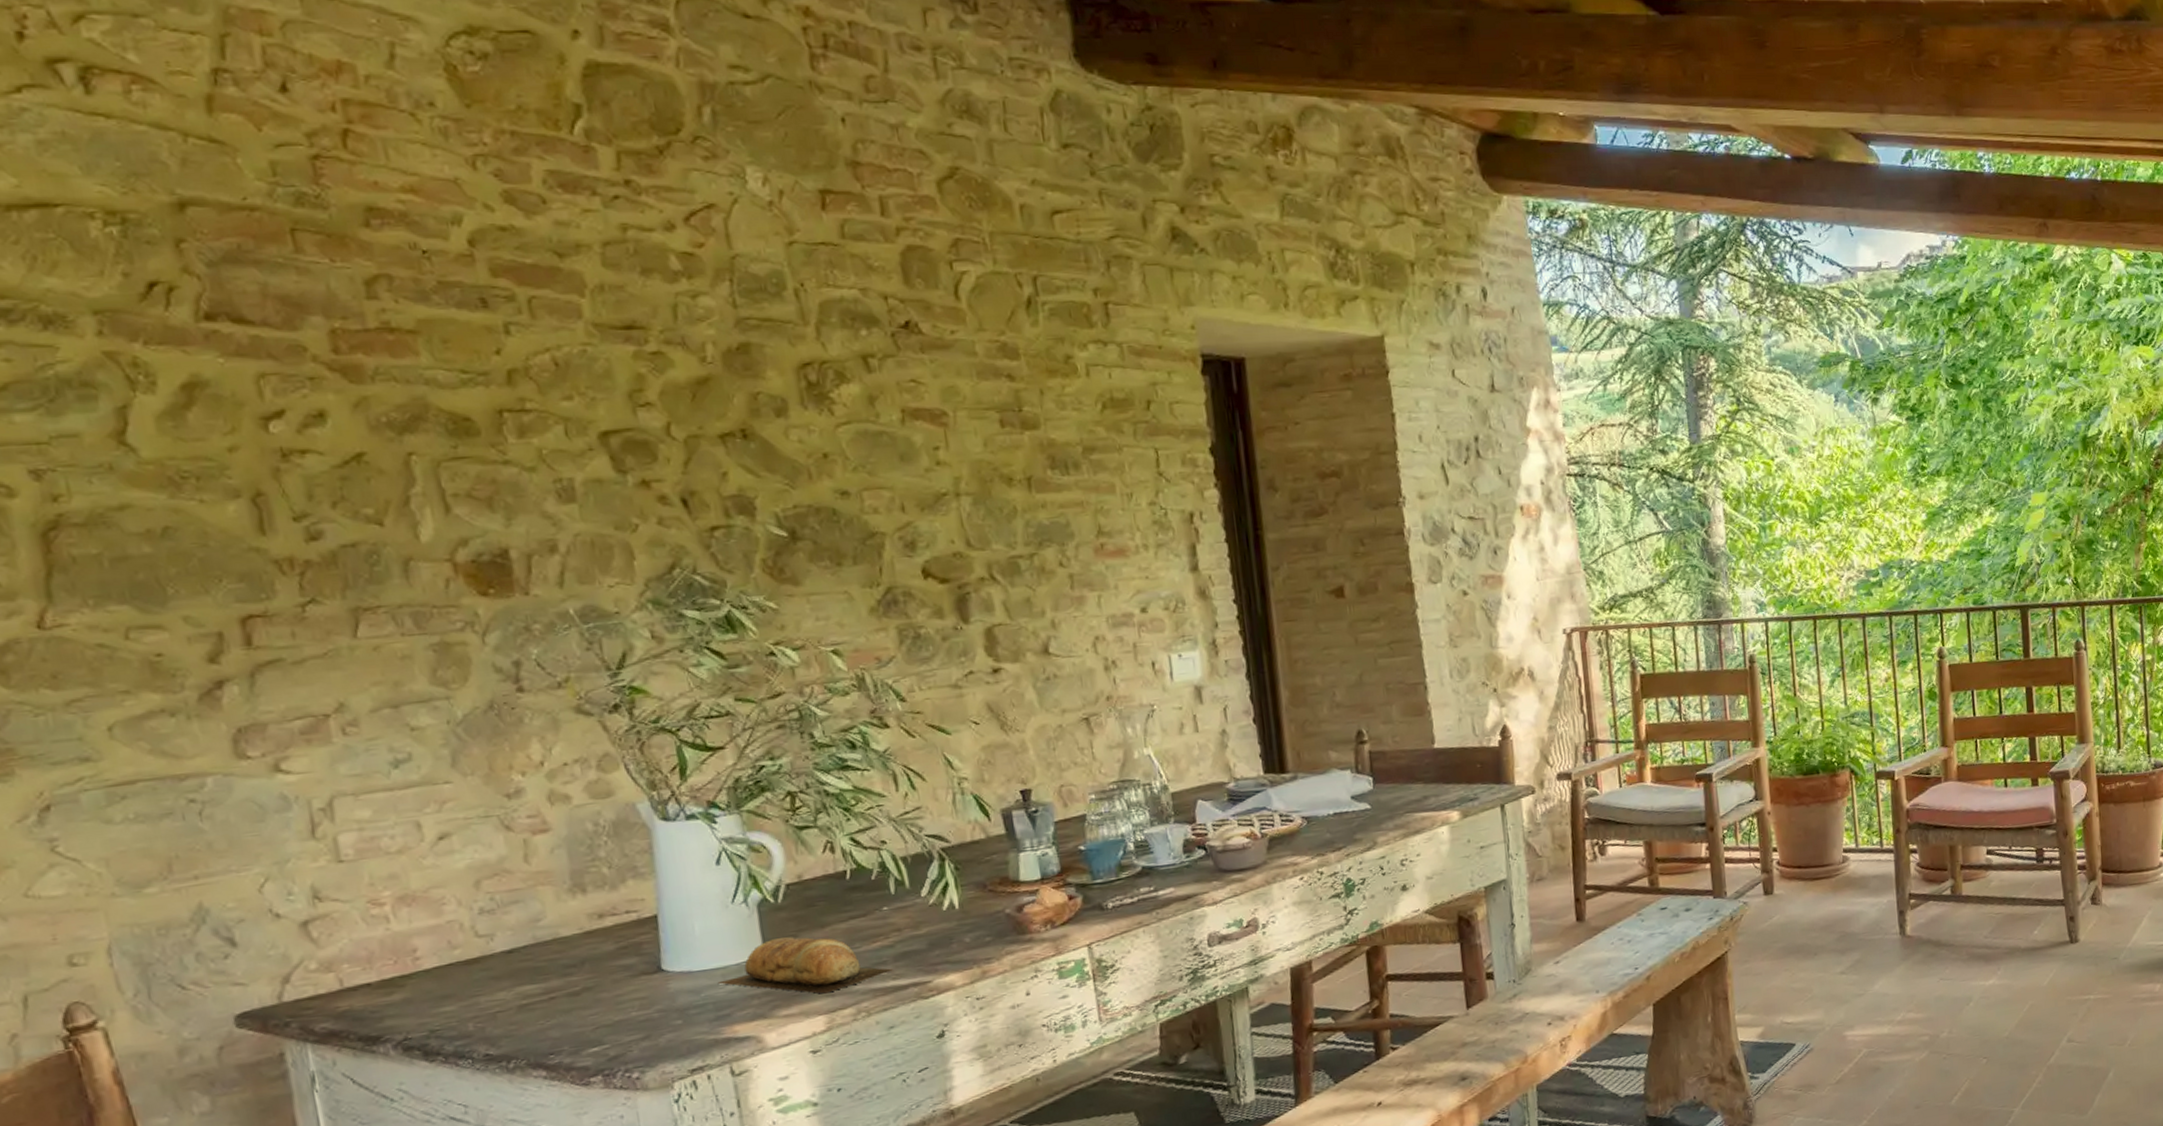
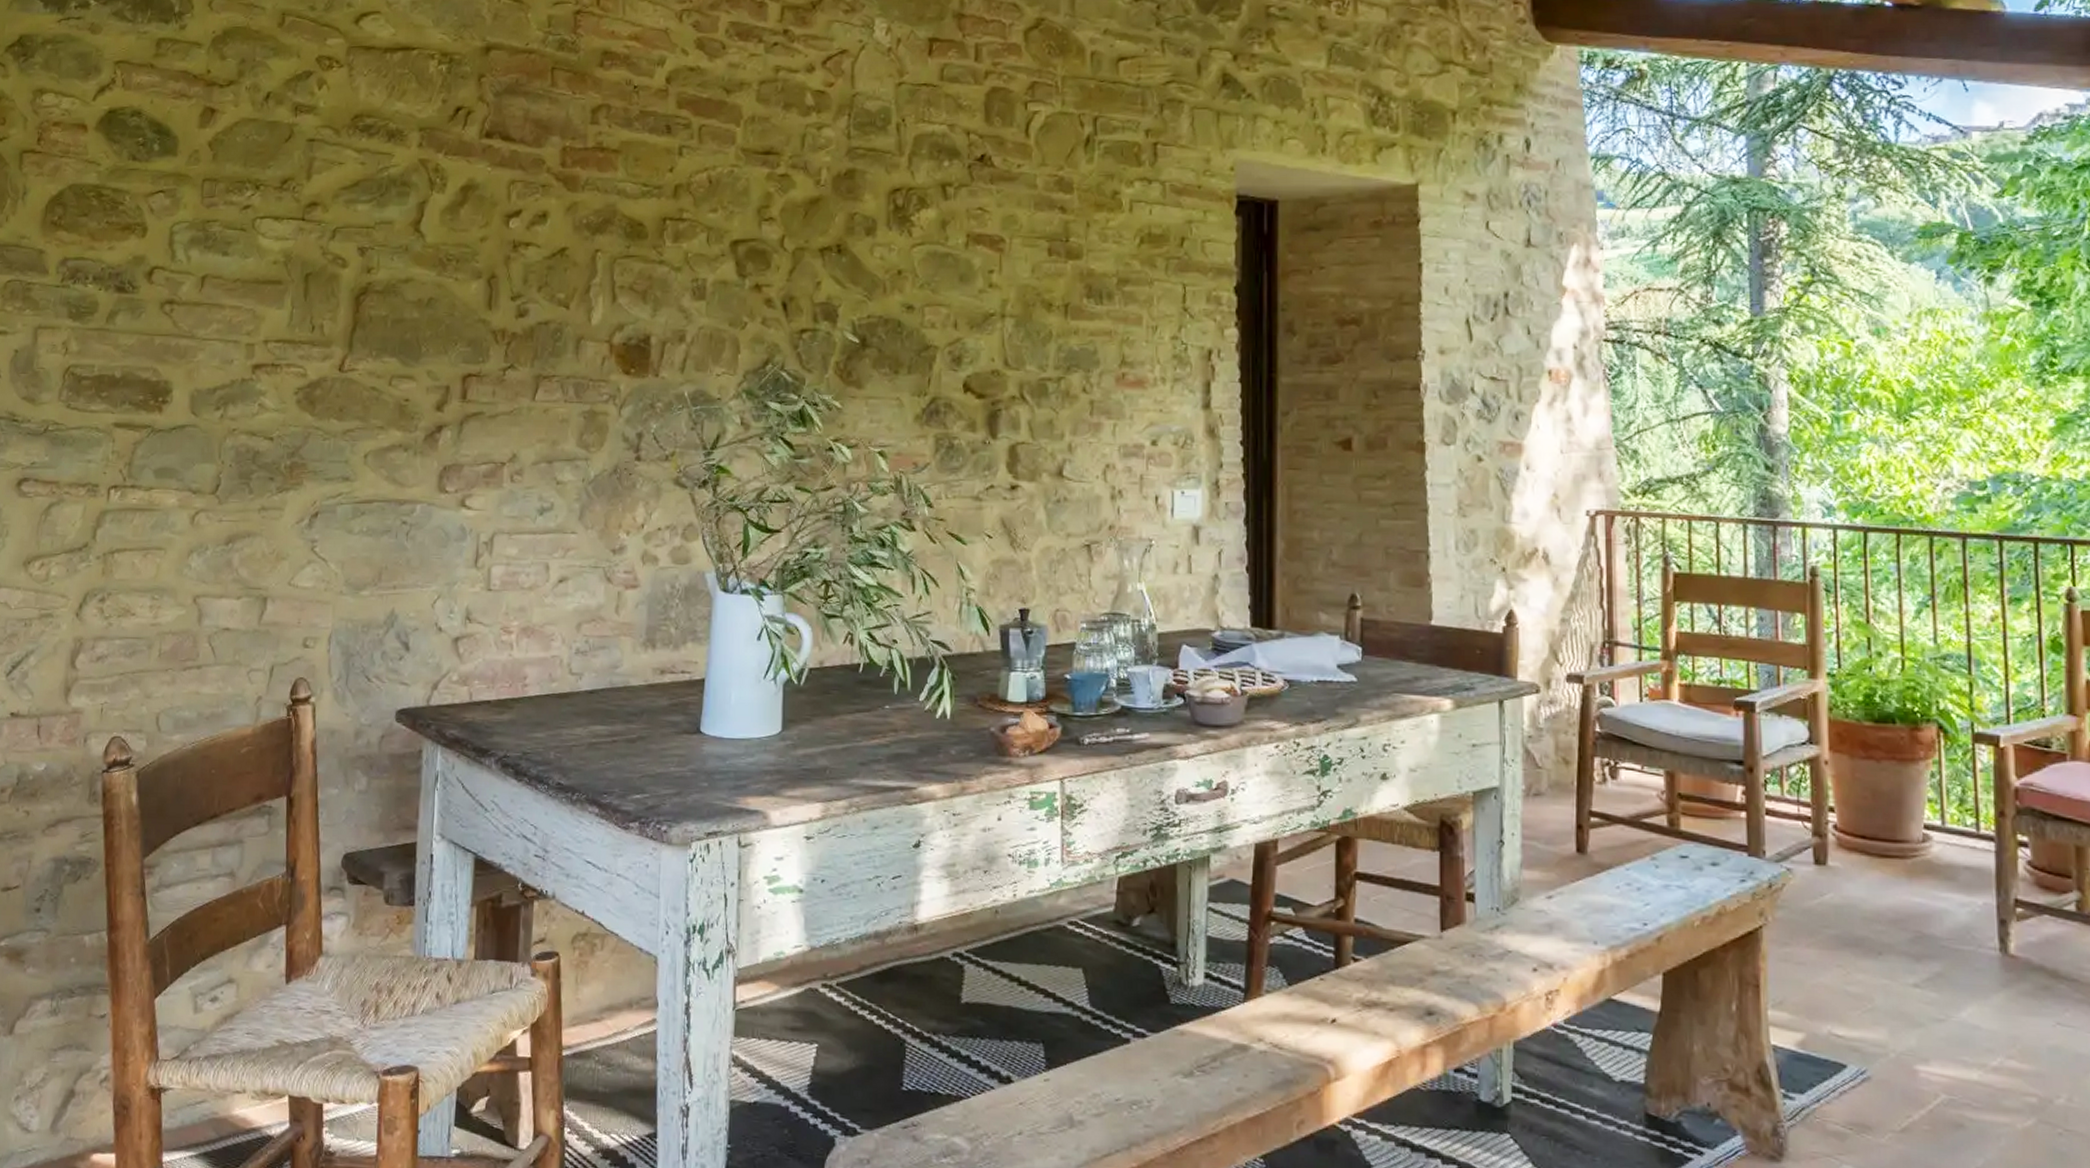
bread loaf: present [717,937,893,994] -> none [741,719,885,782]

